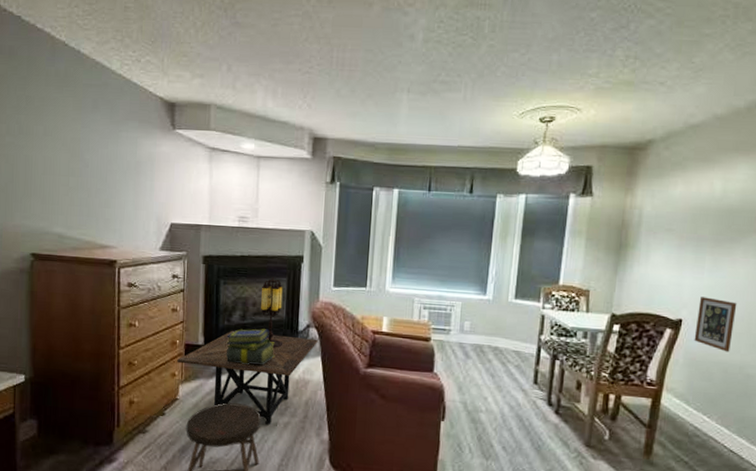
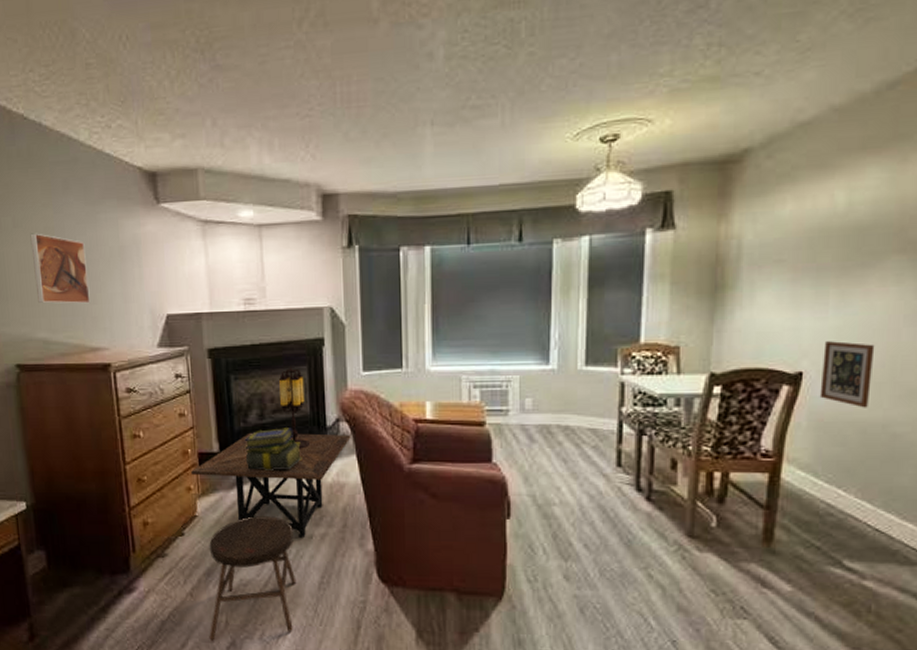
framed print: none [57,142,106,207] -> present [30,233,91,304]

